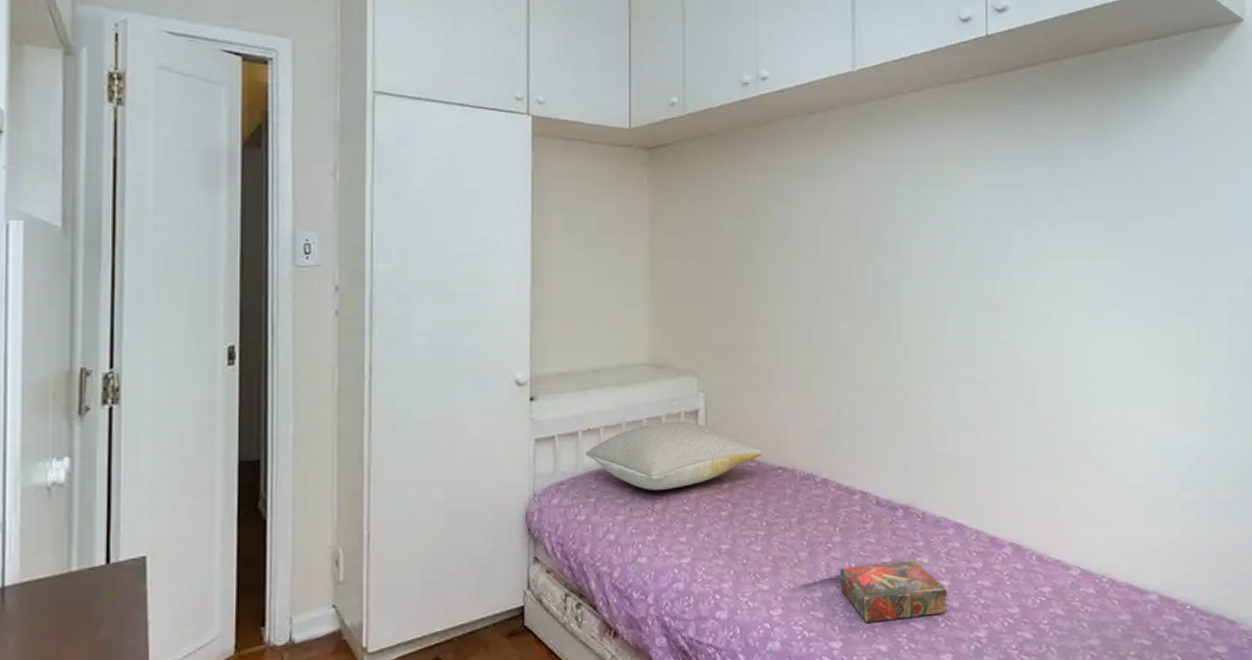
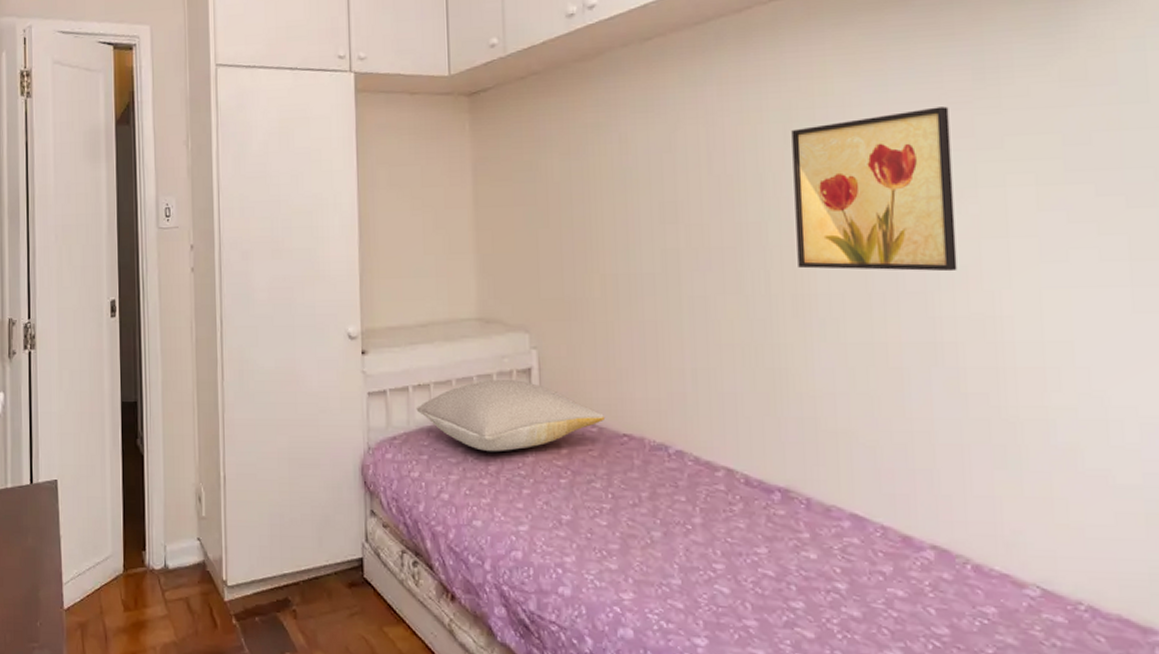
book: present [840,559,947,624] -> none [702,553,845,623]
wall art: none [922,192,1035,324] -> present [791,106,957,272]

